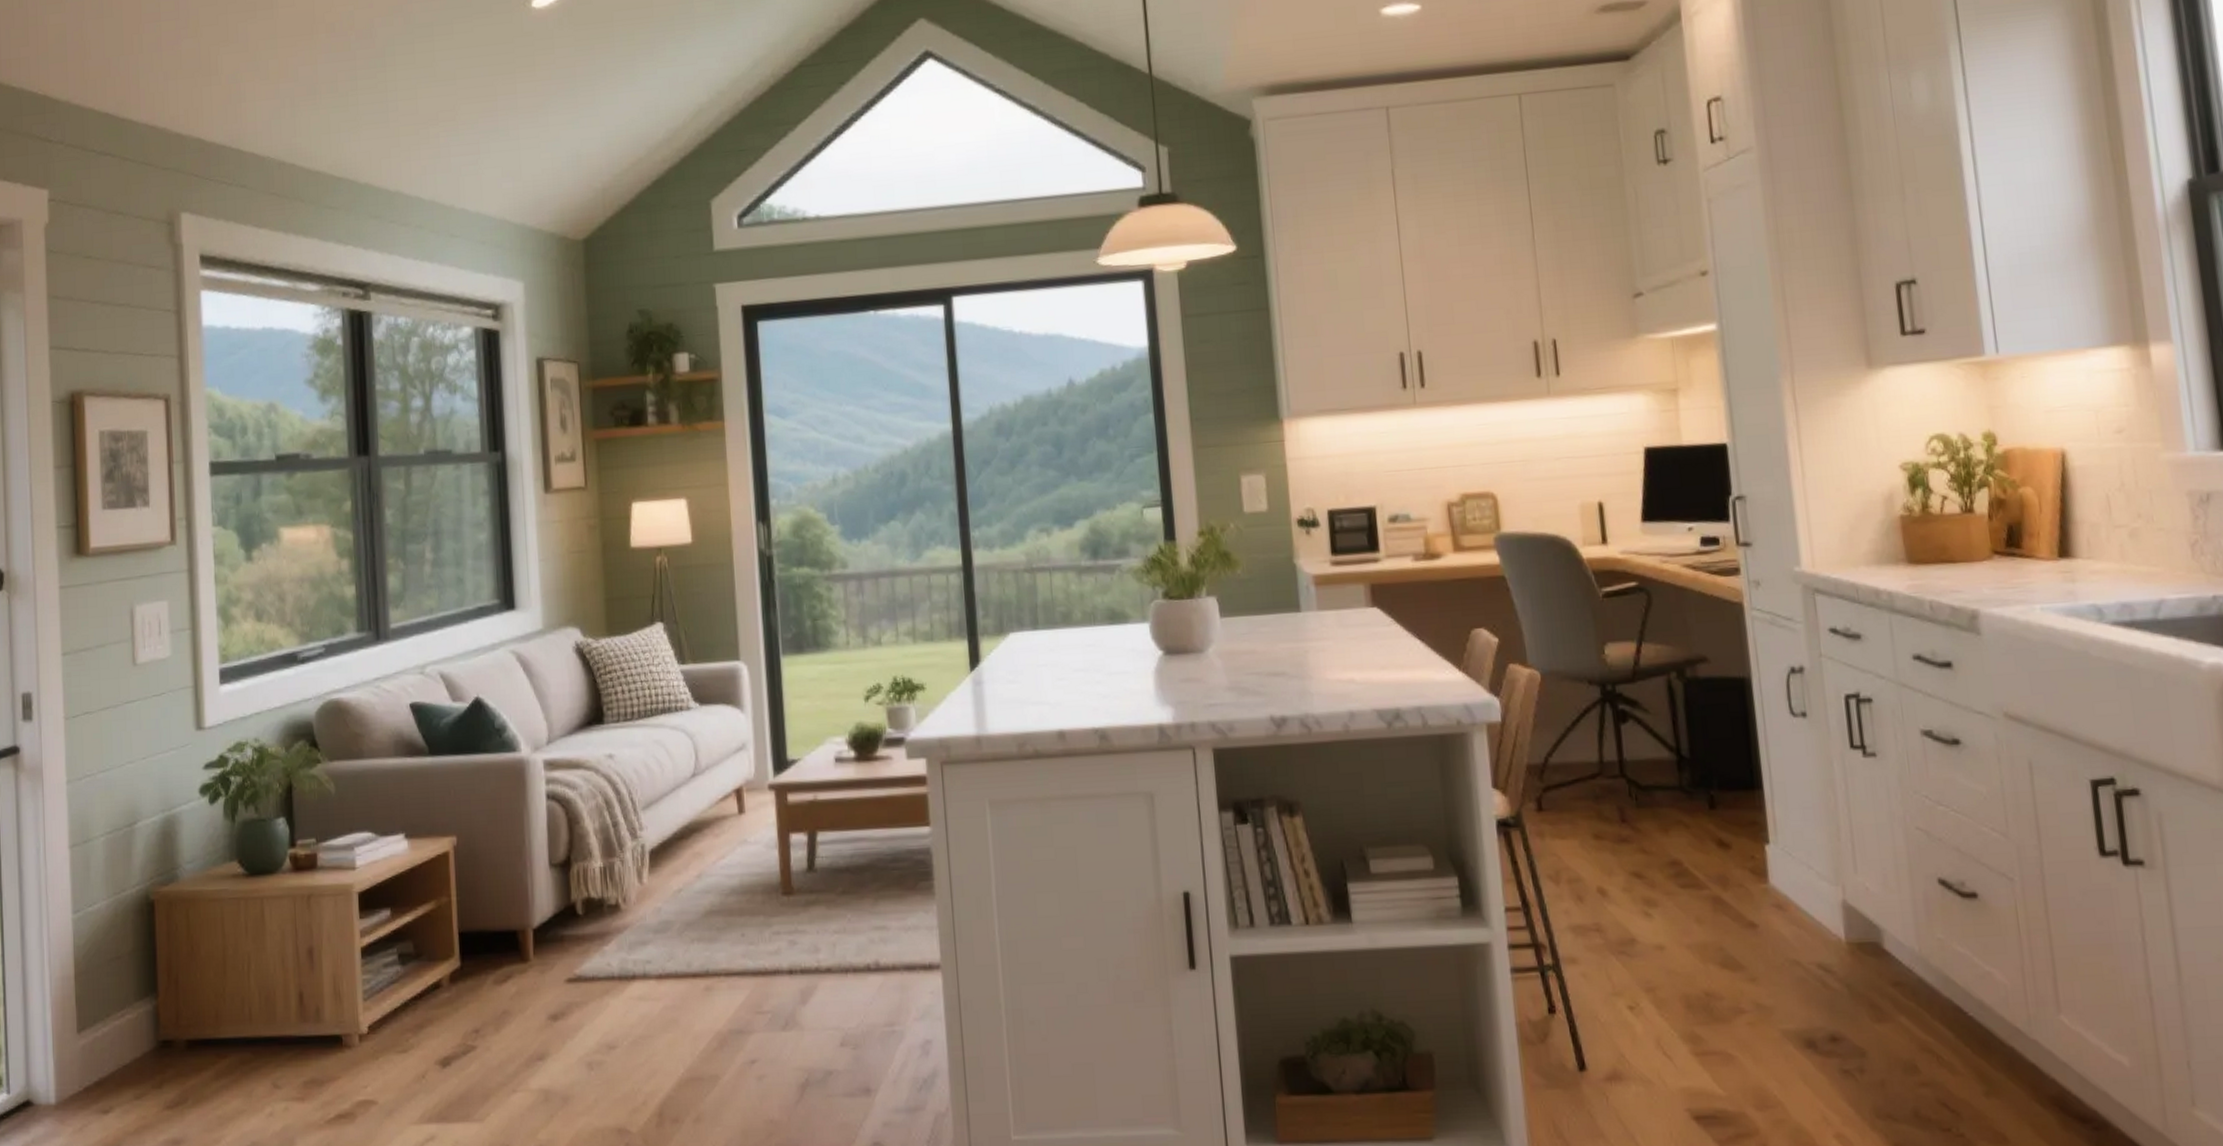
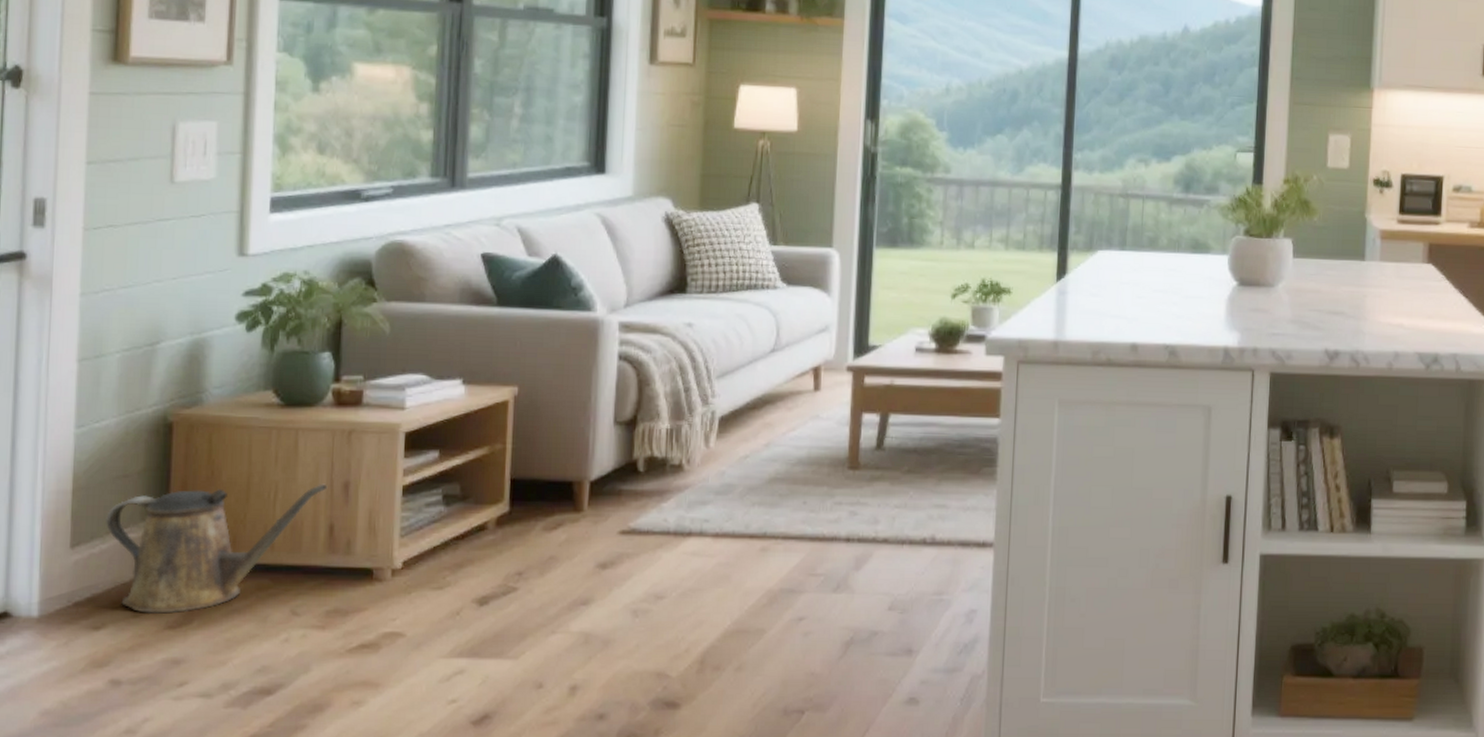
watering can: none [104,951,294,1095] -> present [104,484,328,614]

